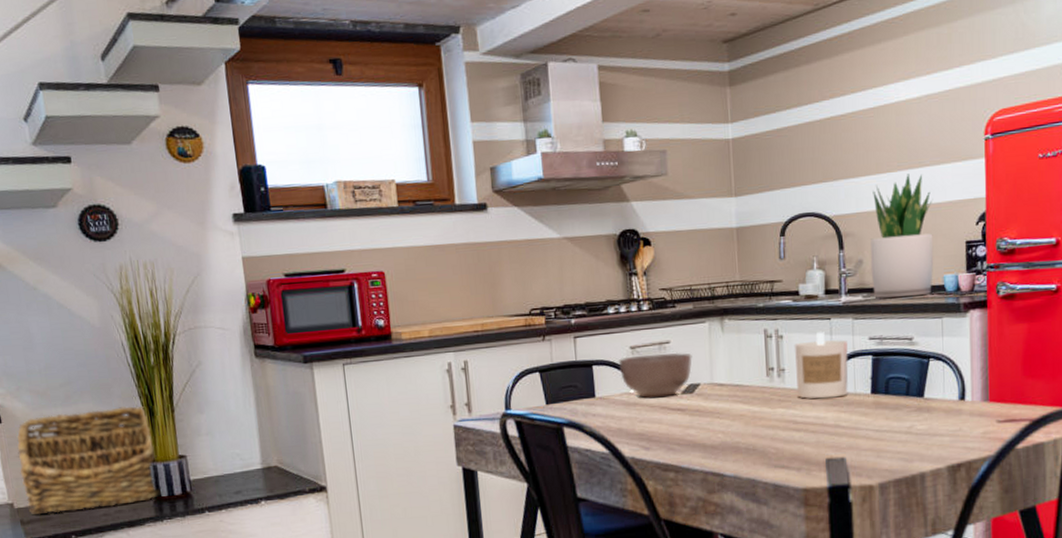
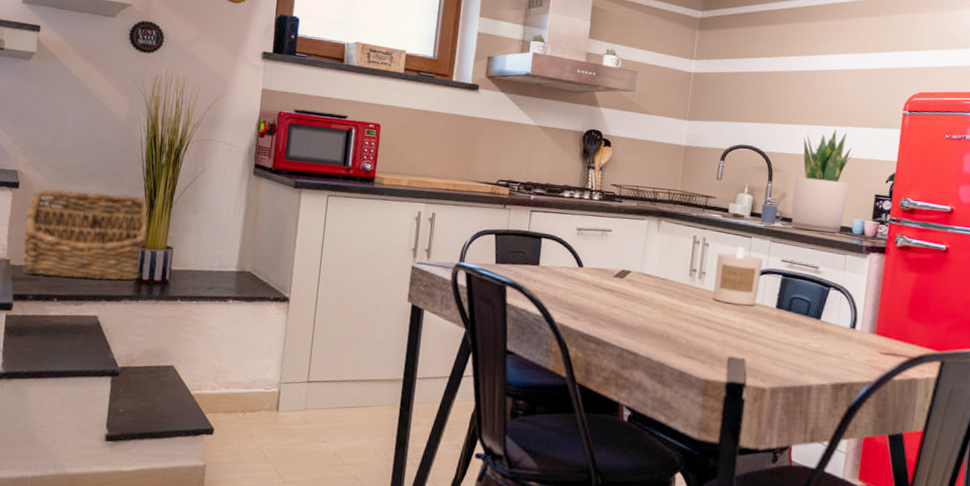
bowl: present [618,352,692,398] -> none [564,235,629,278]
mug: none [836,276,863,301] -> present [760,204,784,226]

